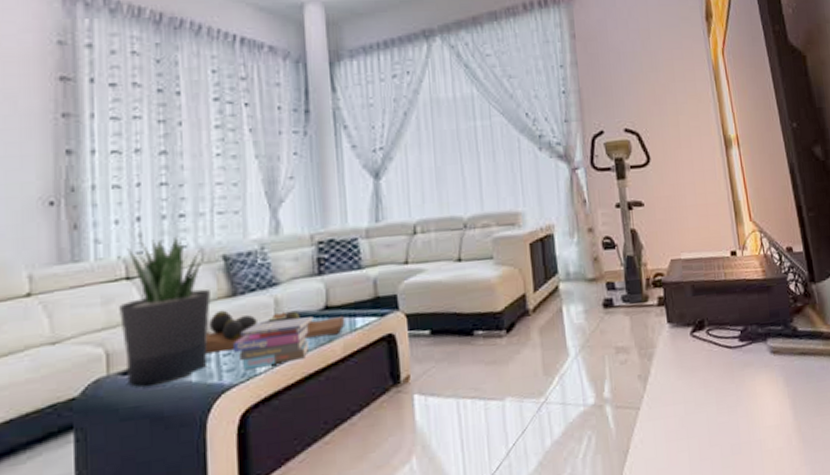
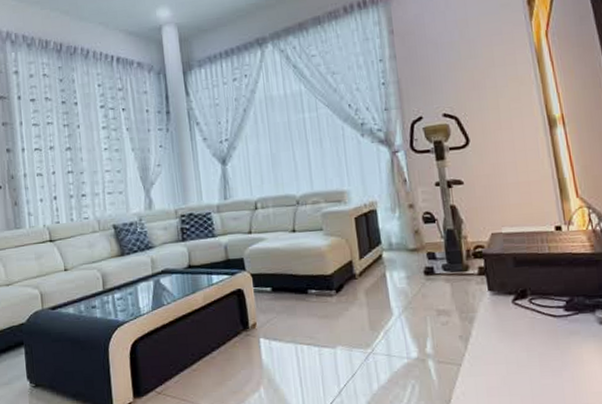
planter: present [119,234,211,387] -> none [47,209,107,319]
decorative tray: present [205,310,346,354] -> none [104,266,204,298]
books: present [234,316,314,370] -> none [124,273,180,311]

